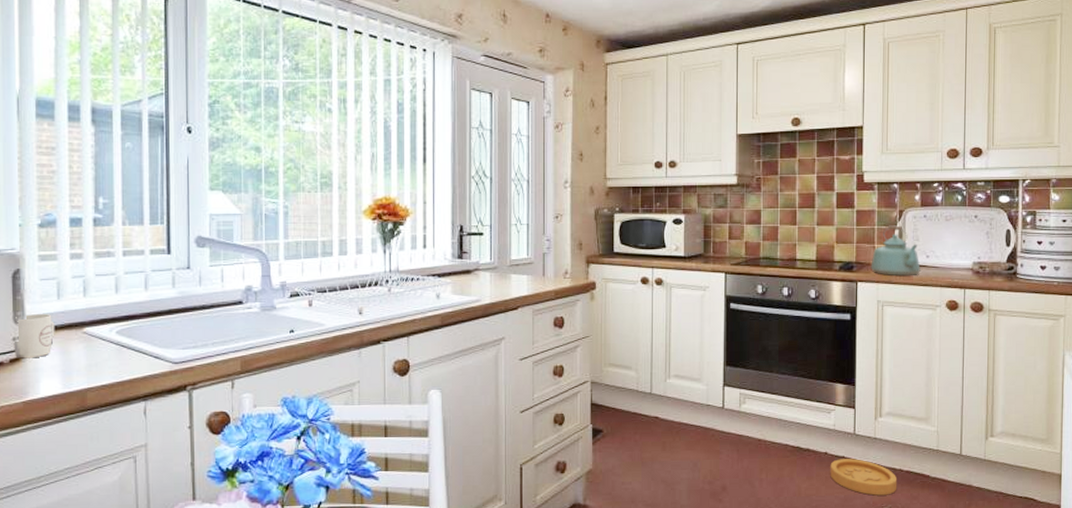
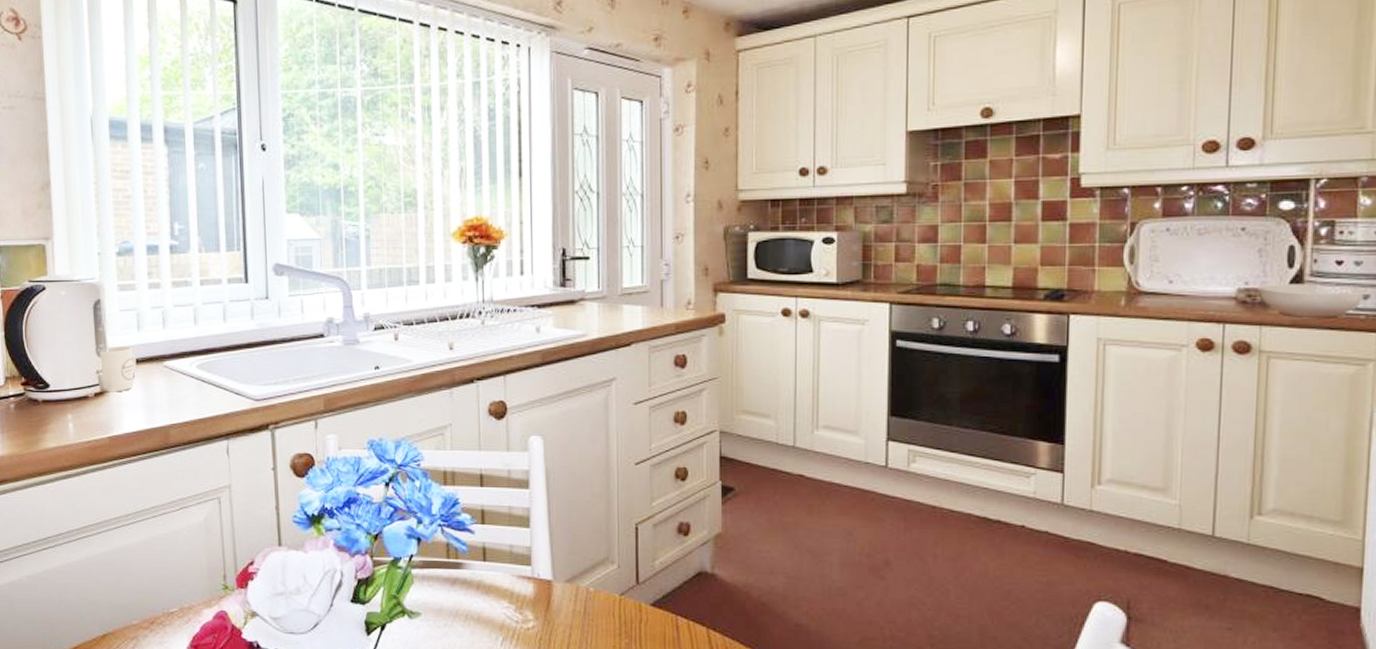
pet bowl: present [830,459,898,496] -> none [1028,534,1122,582]
kettle: present [871,225,921,277] -> none [1088,242,1160,308]
bowl: none [987,258,1058,285] -> present [1258,284,1367,319]

